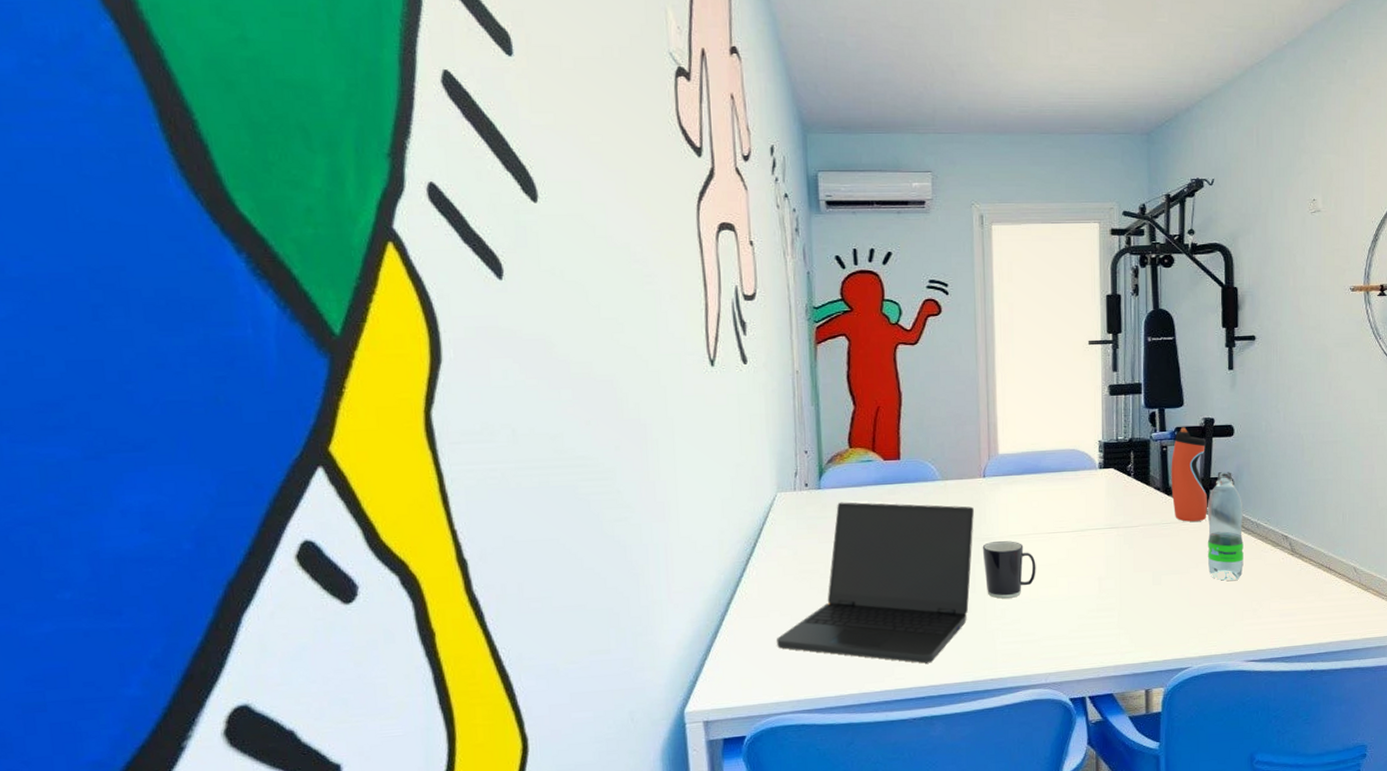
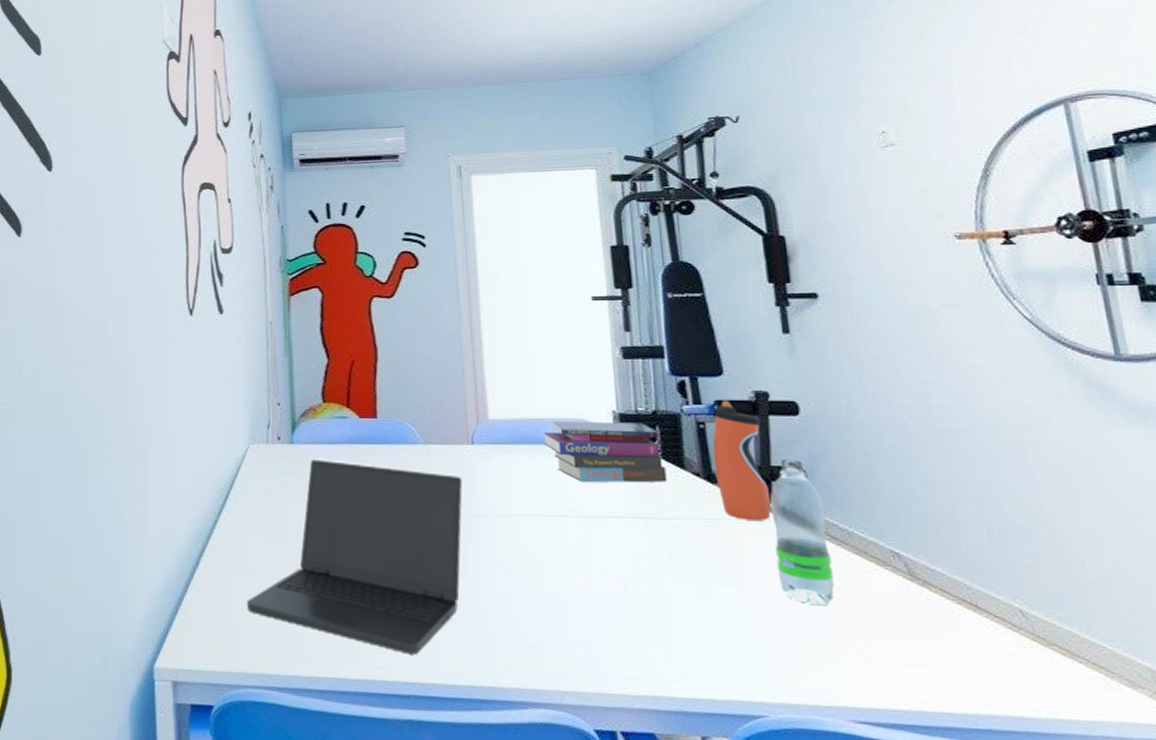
mug: present [982,540,1036,599] -> none [473,518,542,590]
books: none [1044,449,1136,503] -> present [544,421,667,483]

